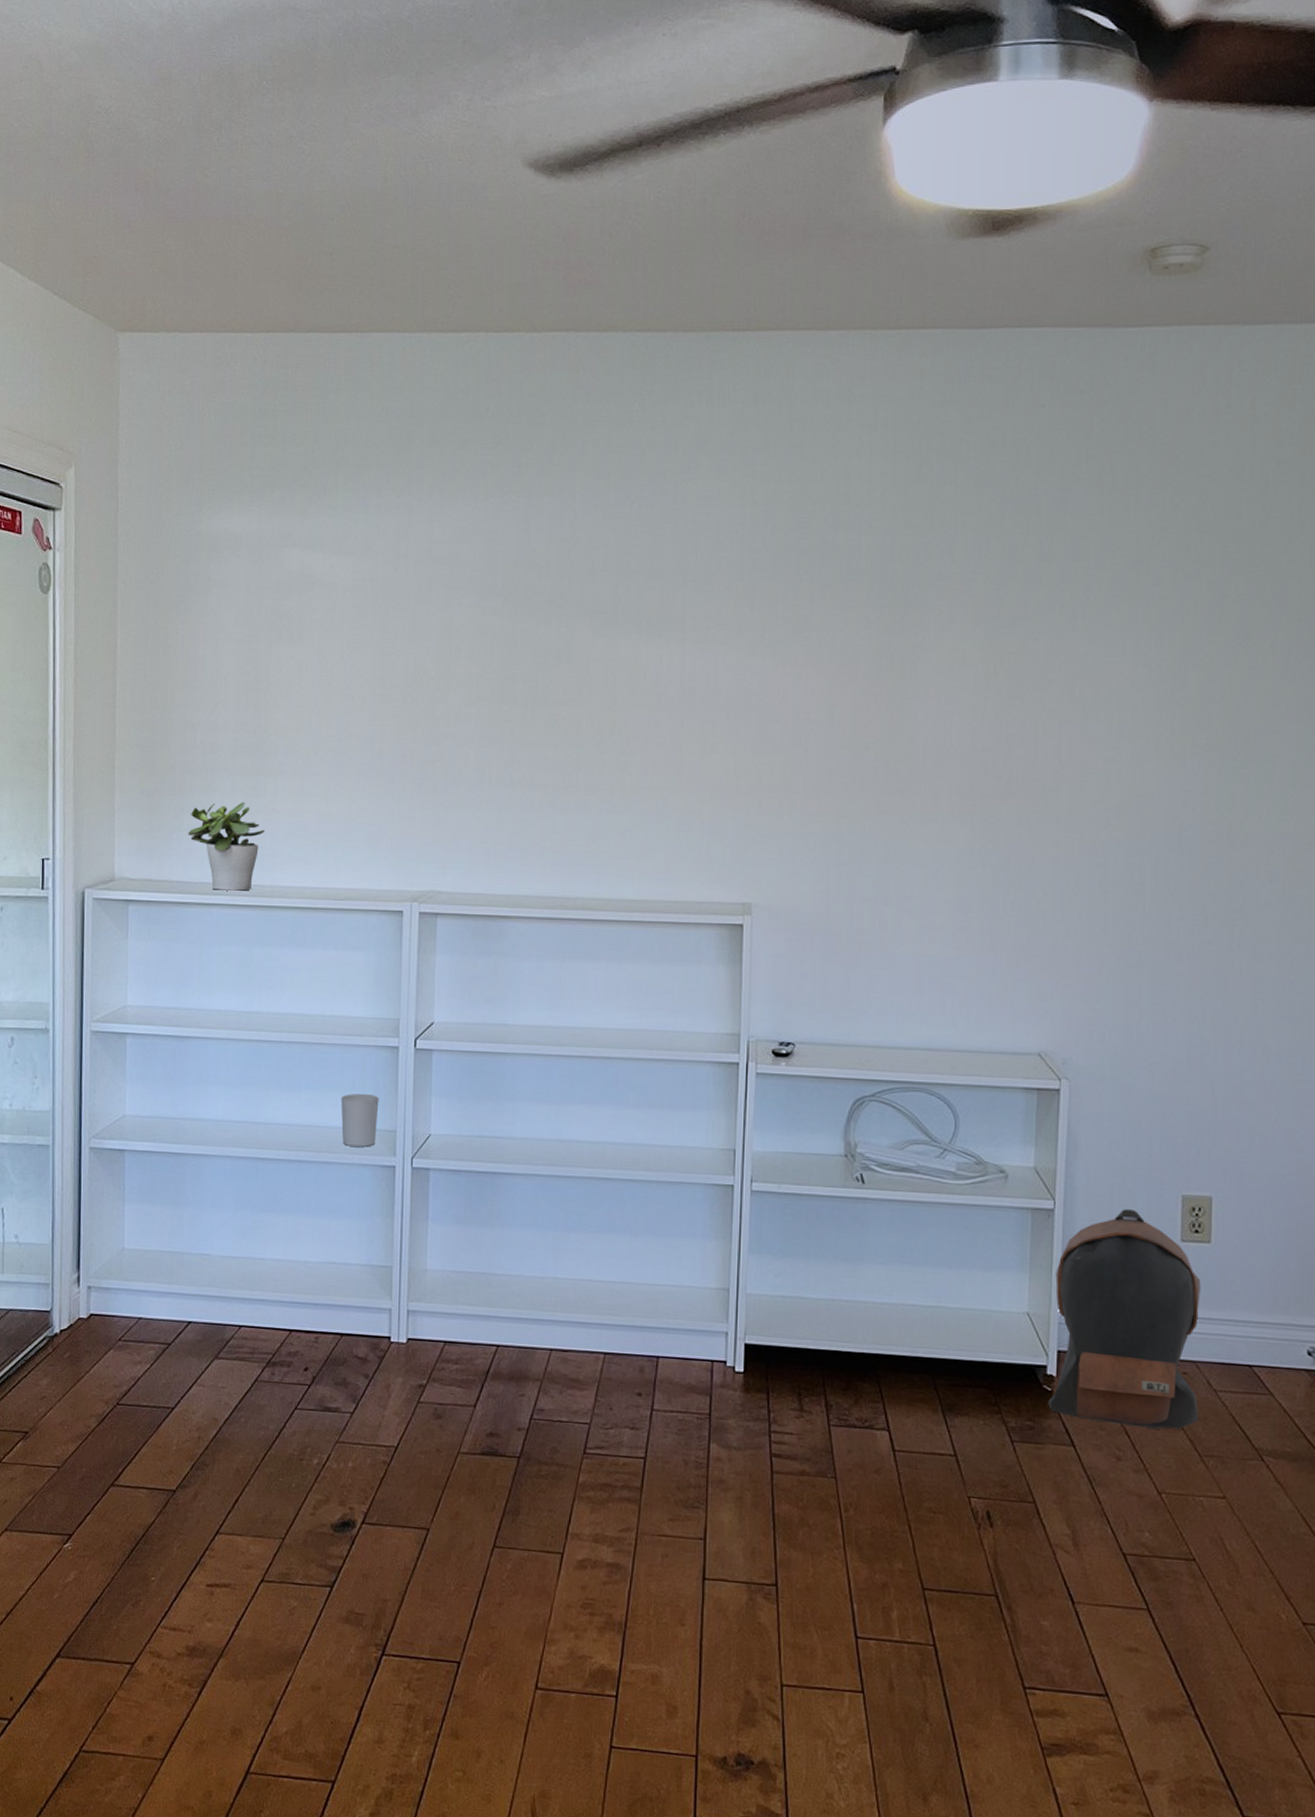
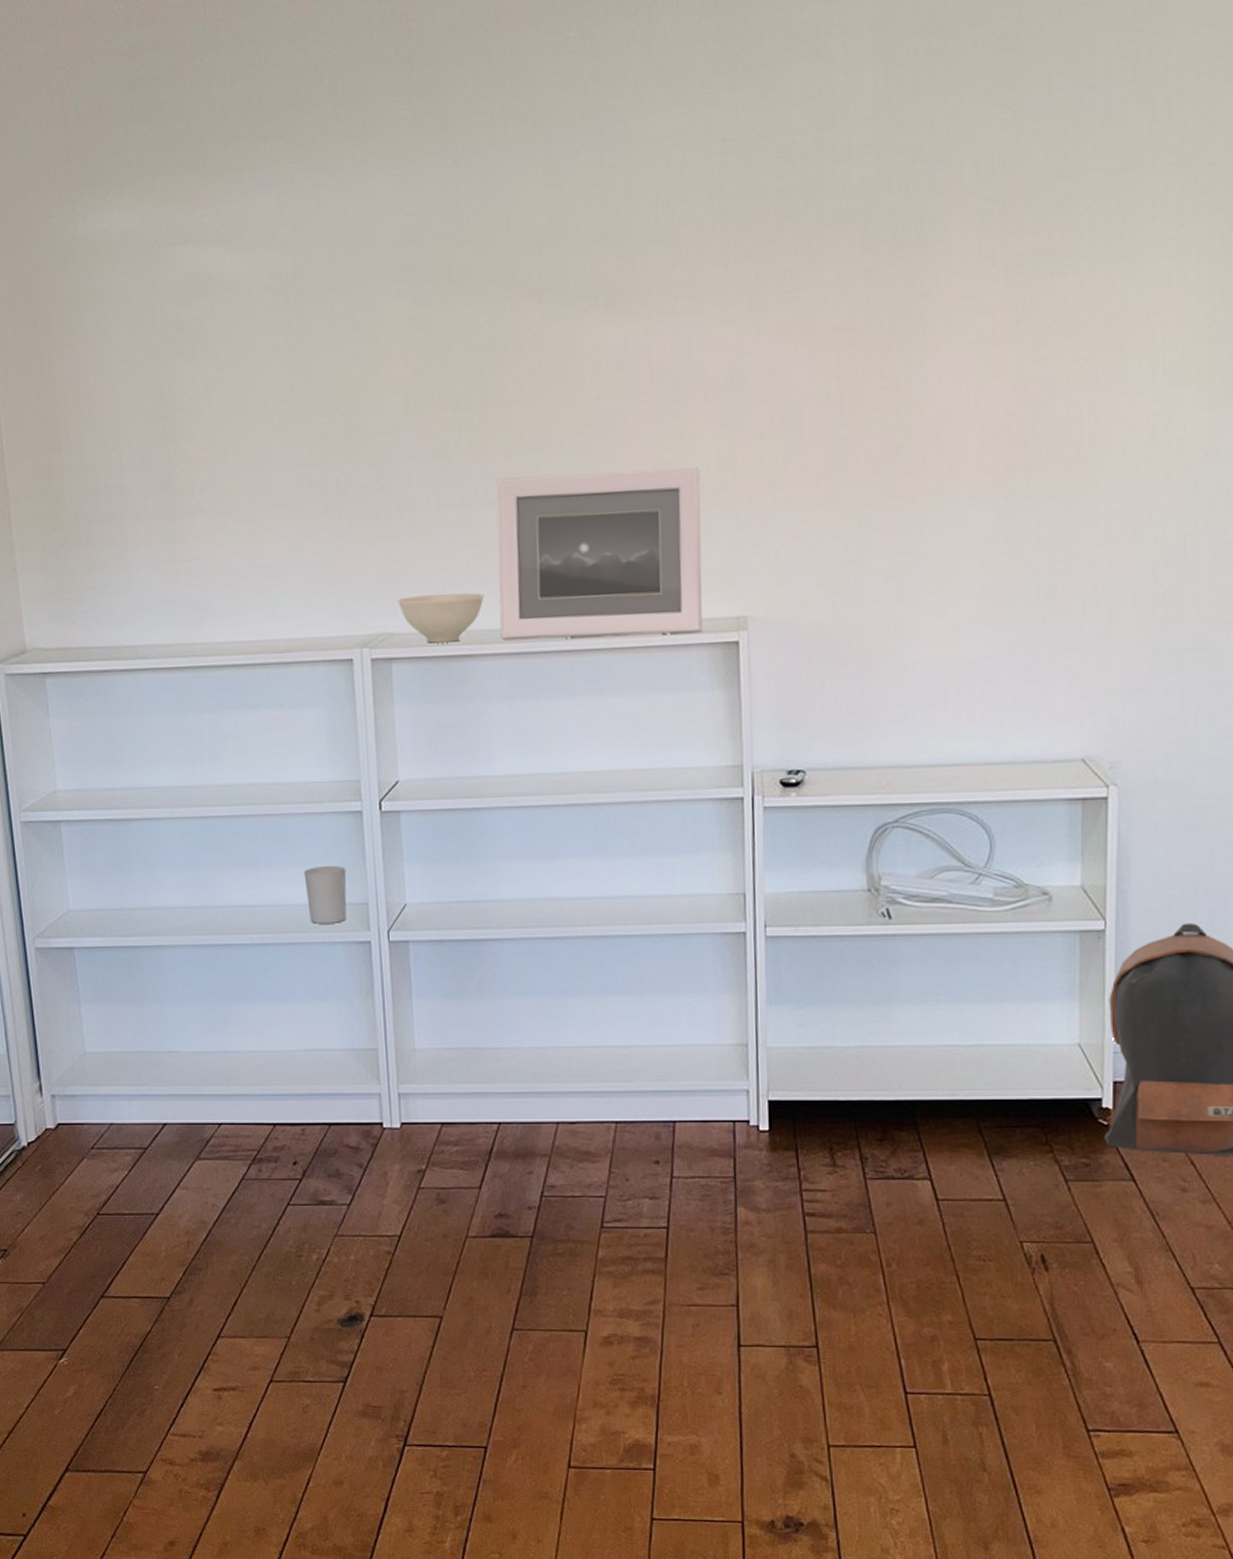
potted plant: present [188,801,264,891] -> none [102,549,188,653]
bowl: none [447,860,524,904] -> present [397,593,484,643]
picture frame: none [535,766,718,913] -> present [497,467,703,641]

